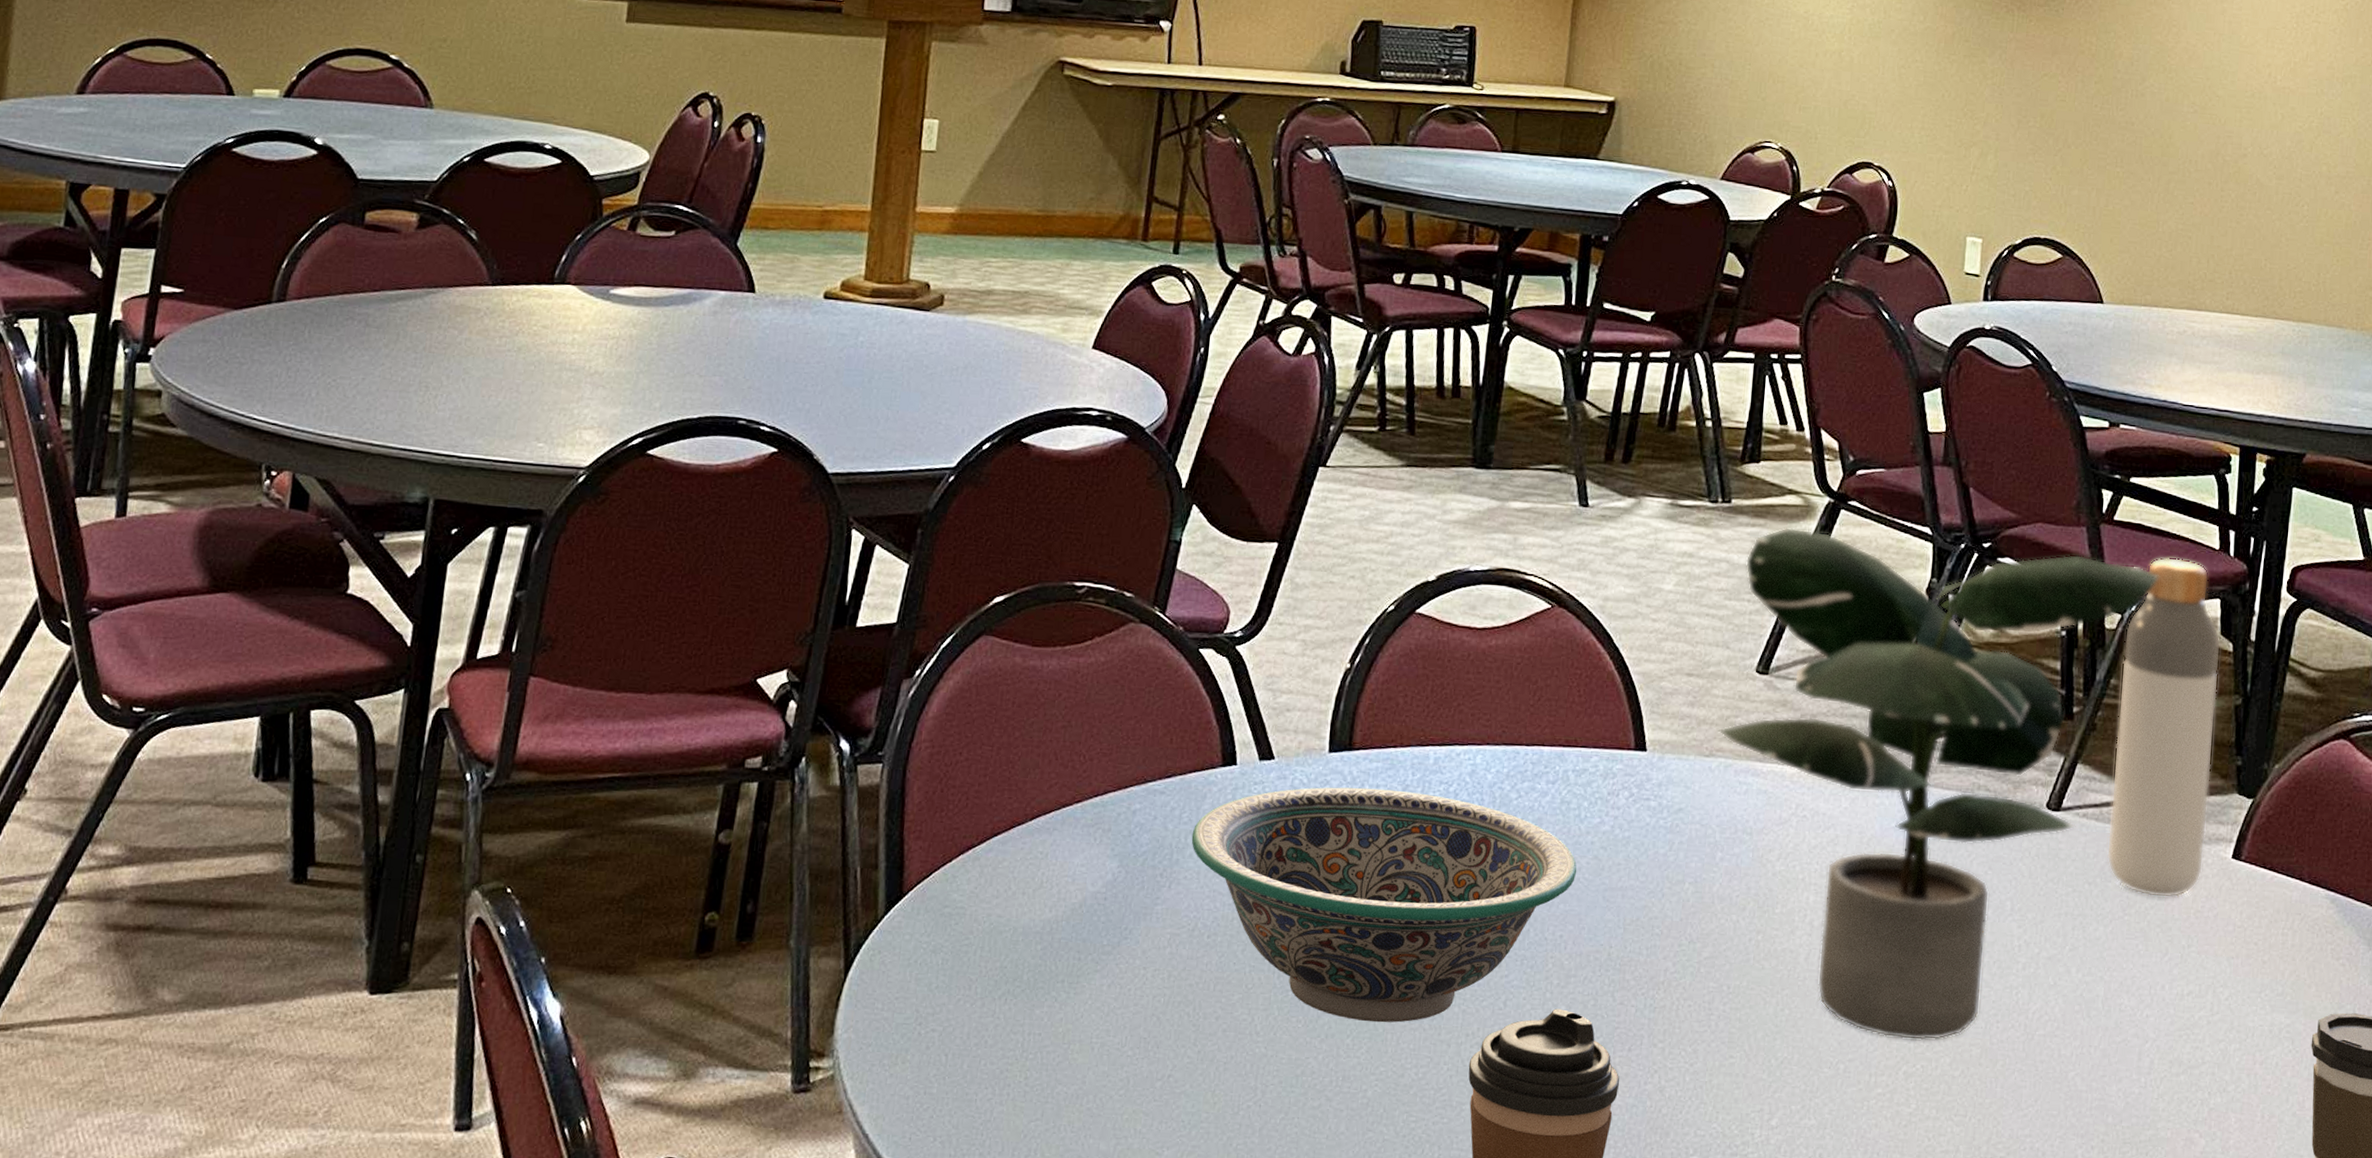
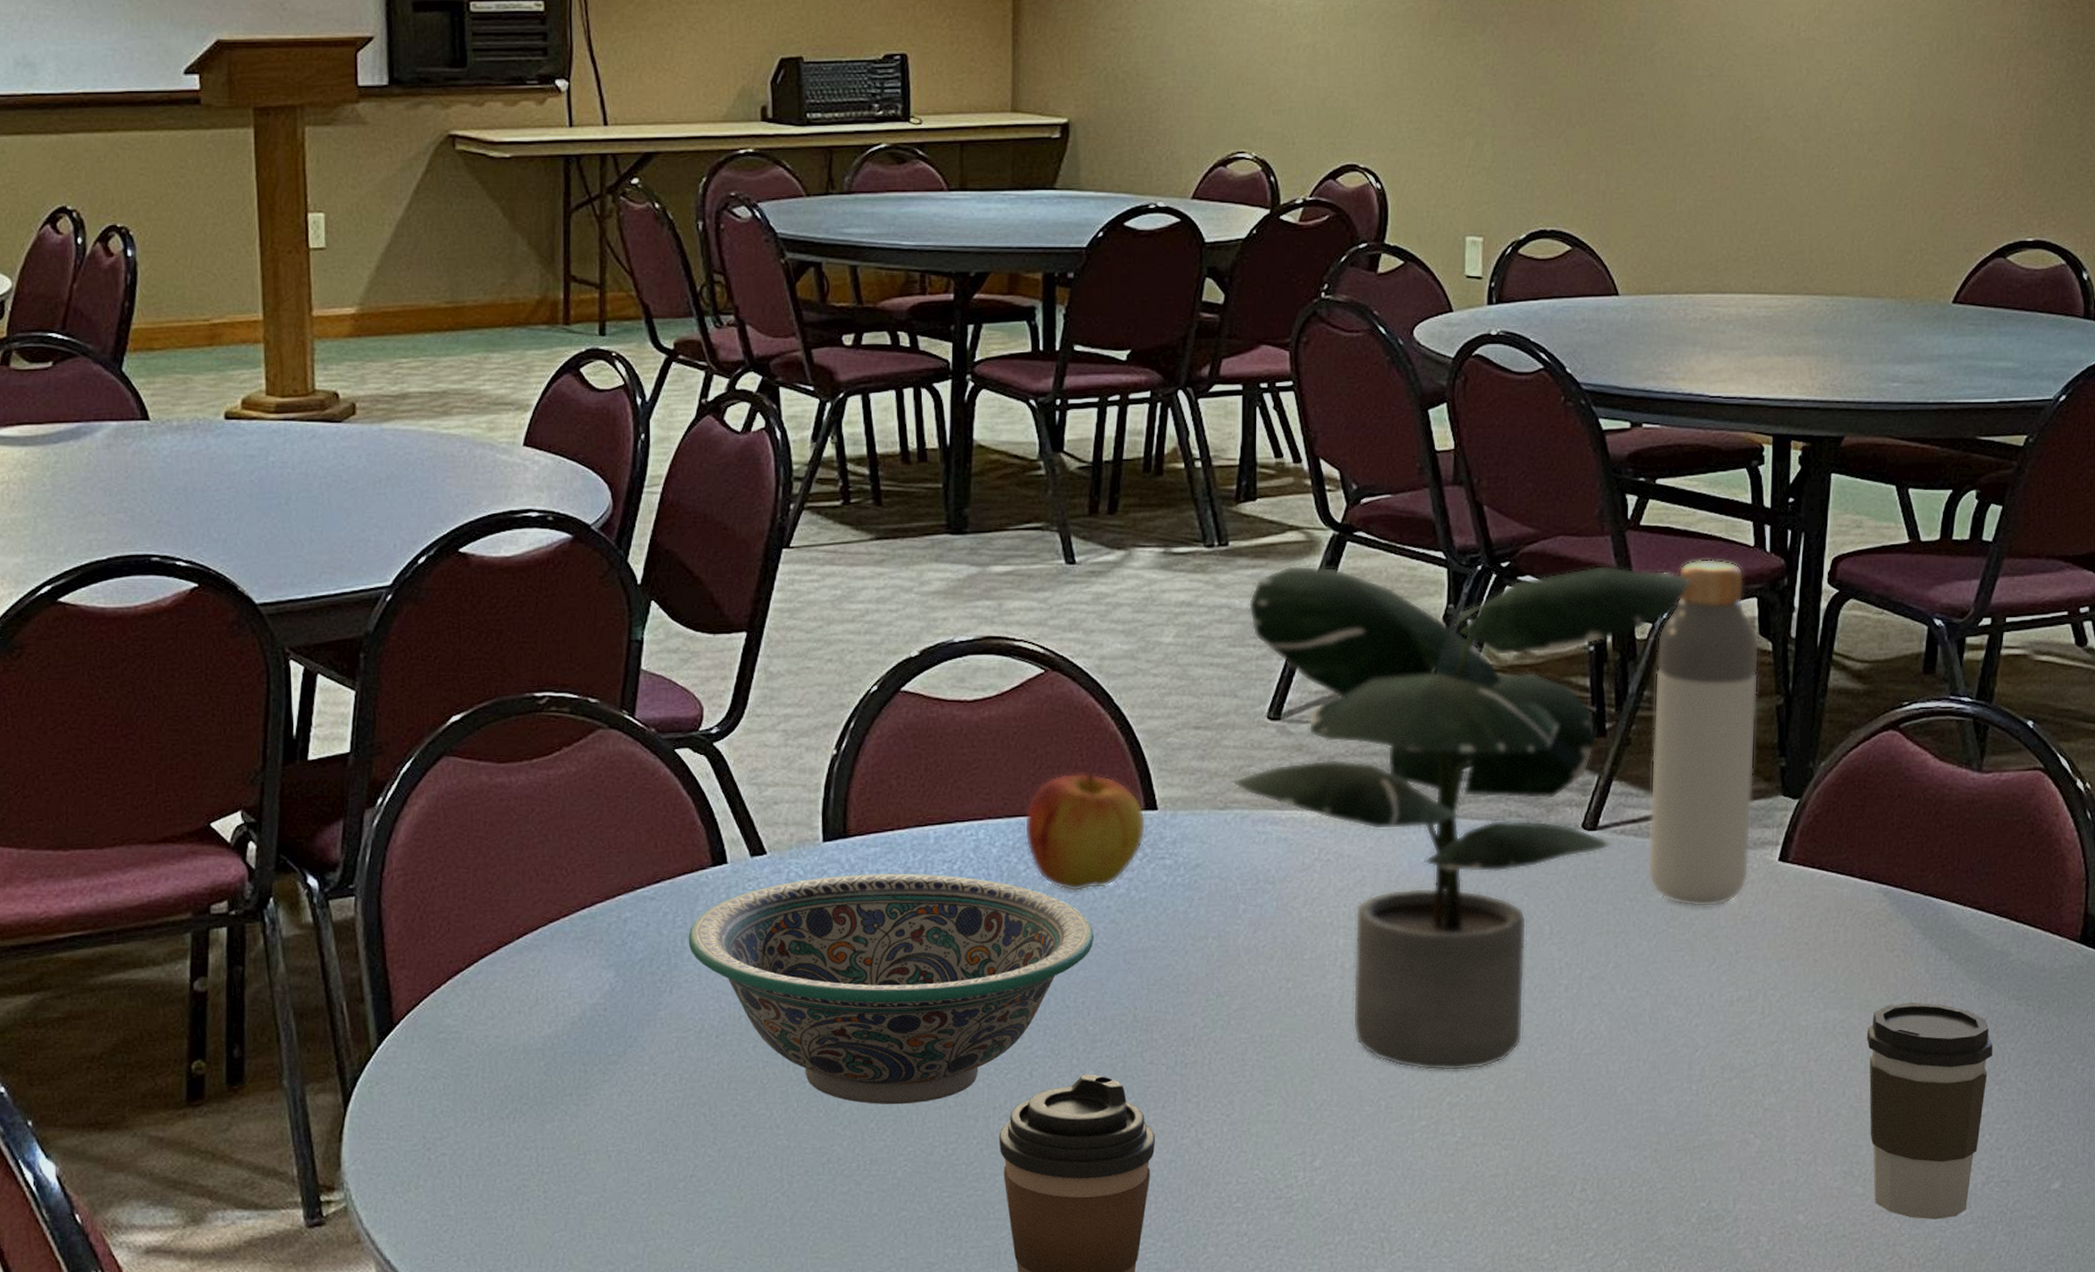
apple: none [1519,707,1635,825] -> present [1024,773,1146,892]

